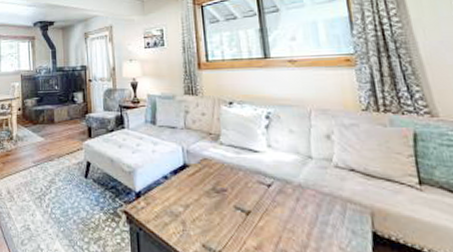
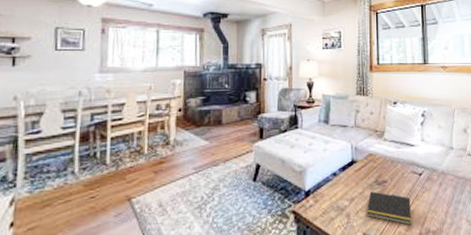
notepad: none [204,199,261,244] -> present [366,191,411,226]

